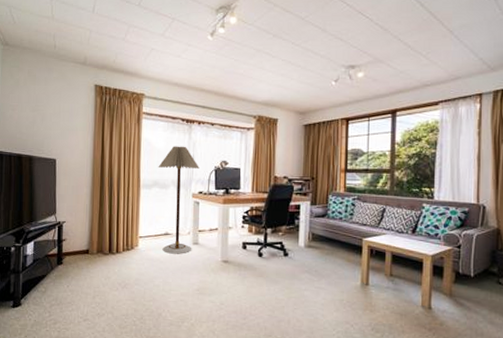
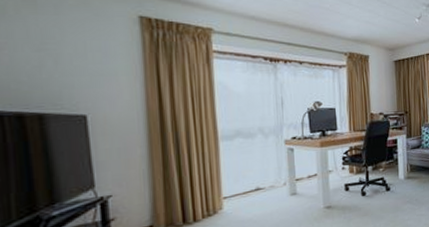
floor lamp: present [158,146,199,254] -> none [239,88,290,211]

